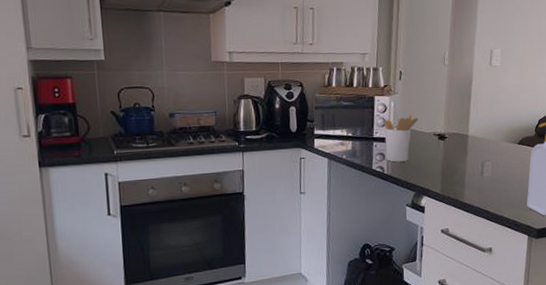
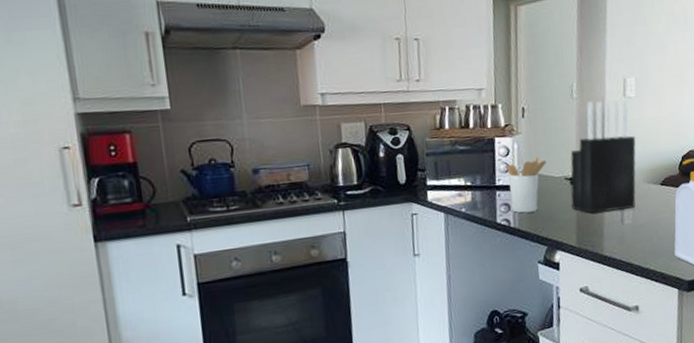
knife block: none [438,68,499,166] -> present [570,100,636,214]

